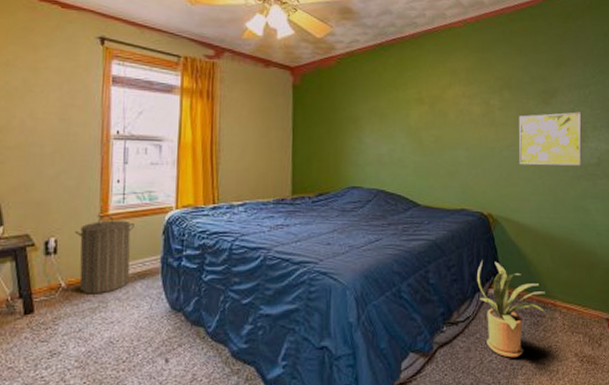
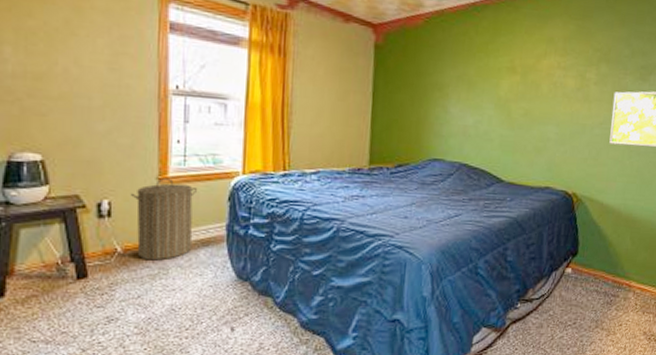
house plant: present [477,261,546,358] -> none [555,240,622,335]

